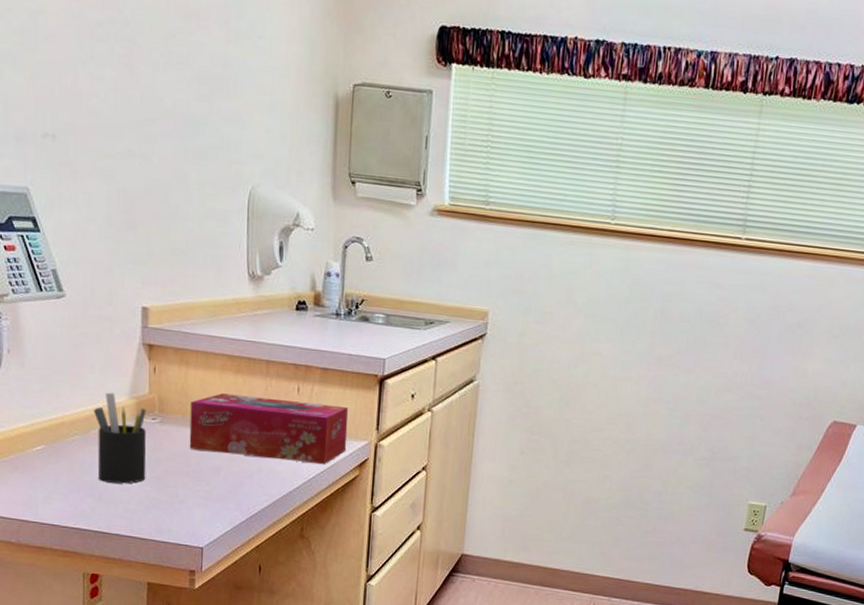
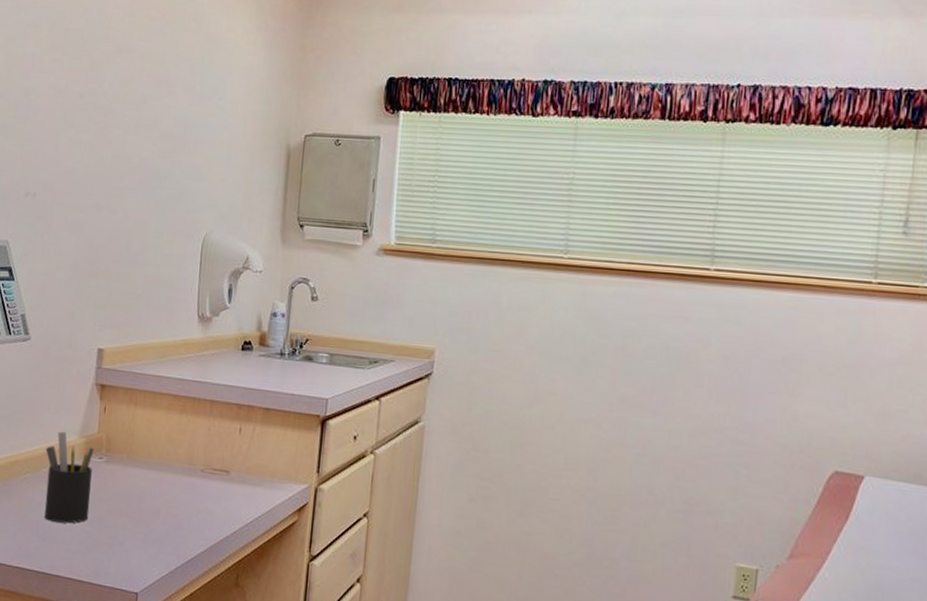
tissue box: present [189,393,348,464] -> none [131,433,289,508]

